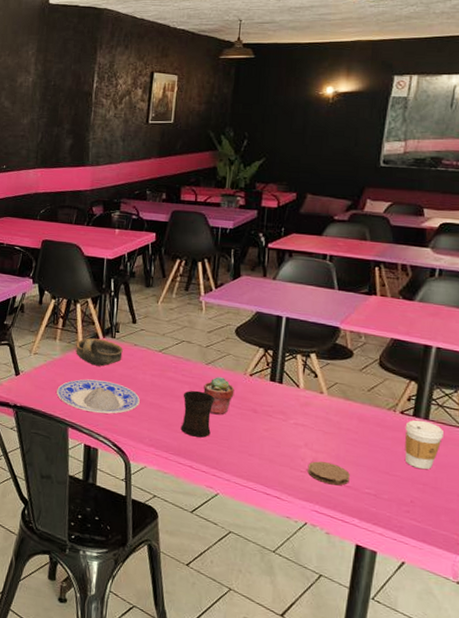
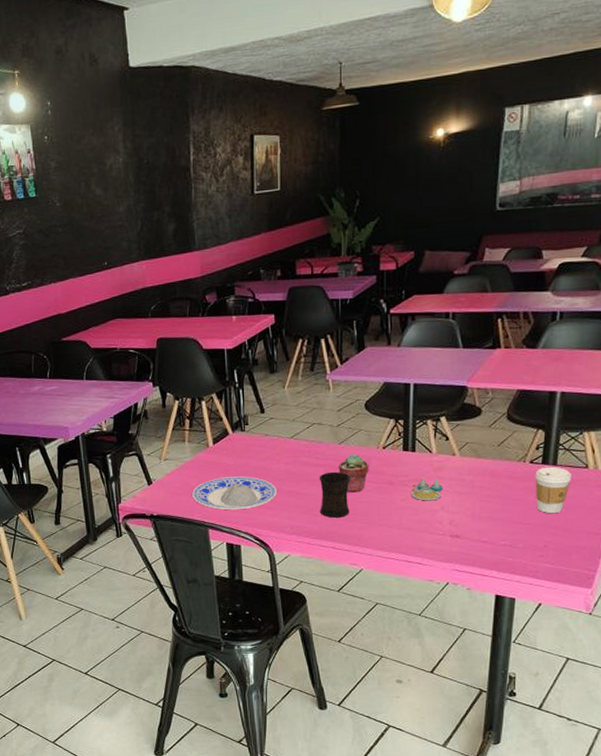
oil lamp: present [75,338,123,367] -> none [206,434,254,463]
salt and pepper shaker set: none [274,411,308,436] -> present [410,478,443,501]
coaster: present [307,461,350,486] -> none [445,522,486,543]

